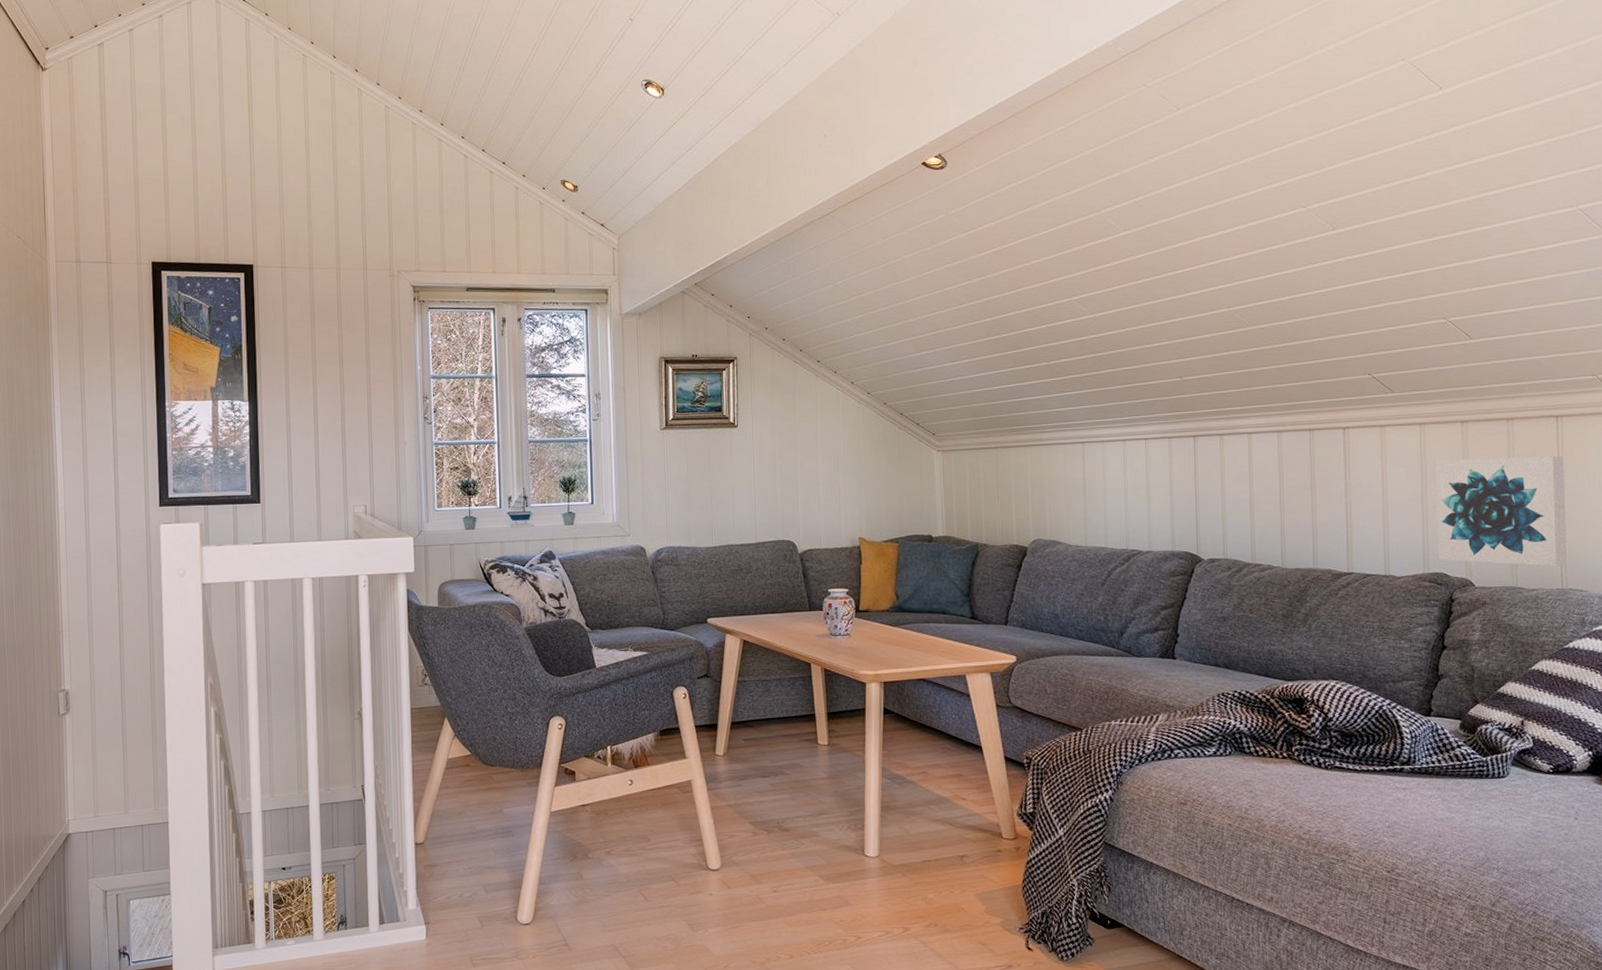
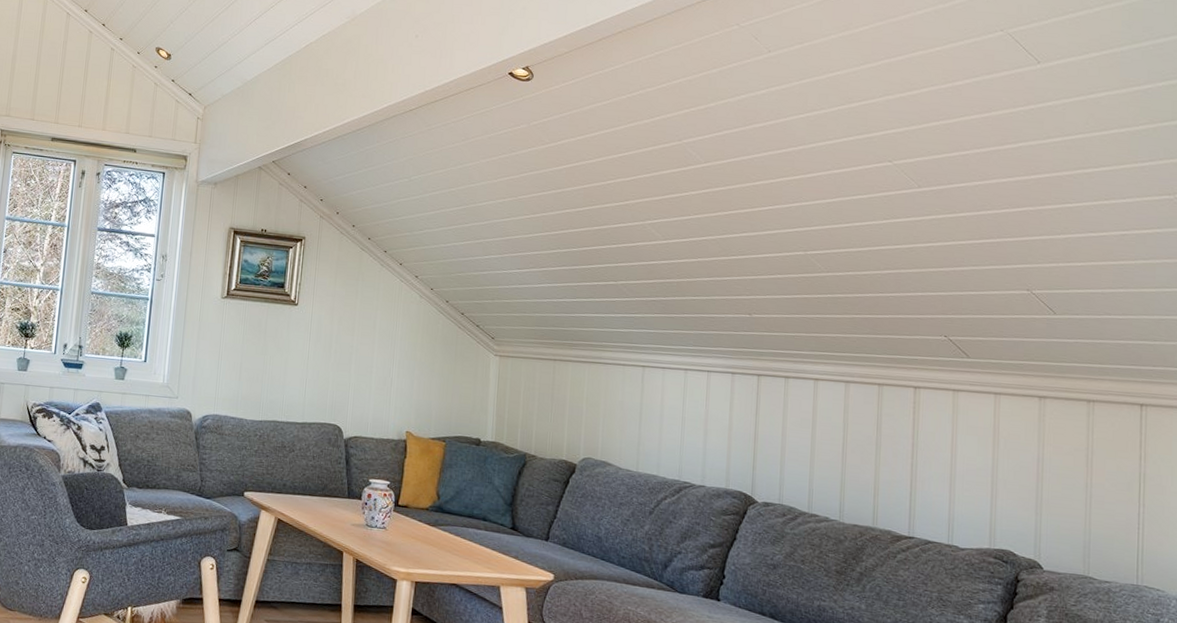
wall art: present [1435,455,1566,567] -> none [1006,433,1146,562]

